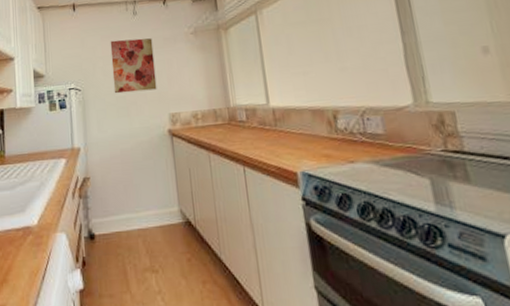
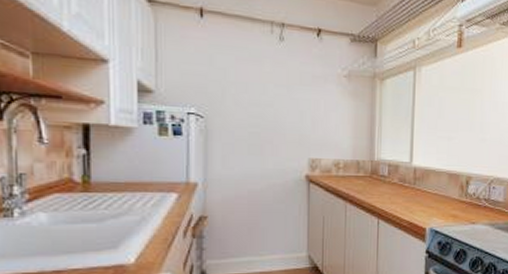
wall art: present [110,38,157,94] -> none [246,65,299,131]

